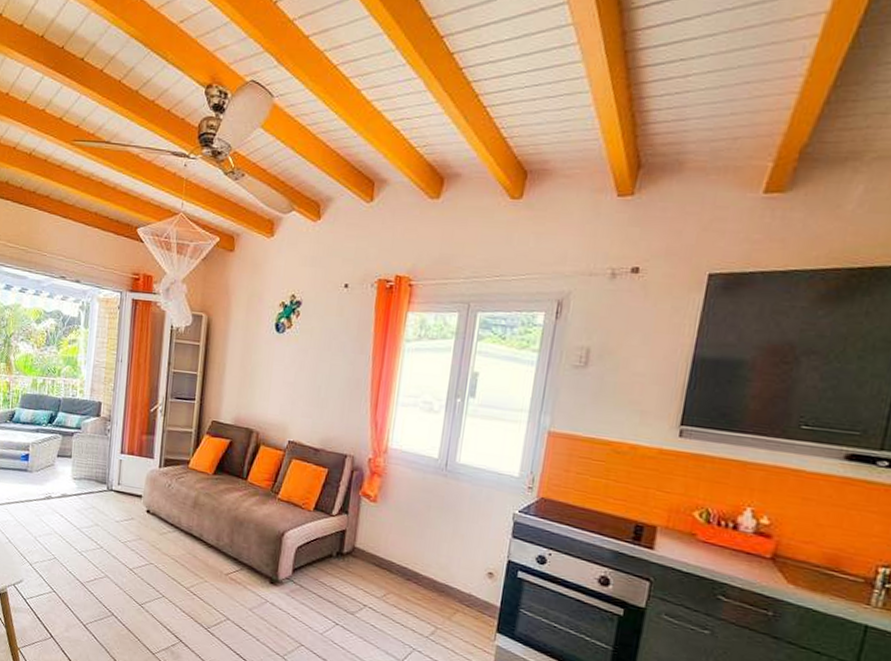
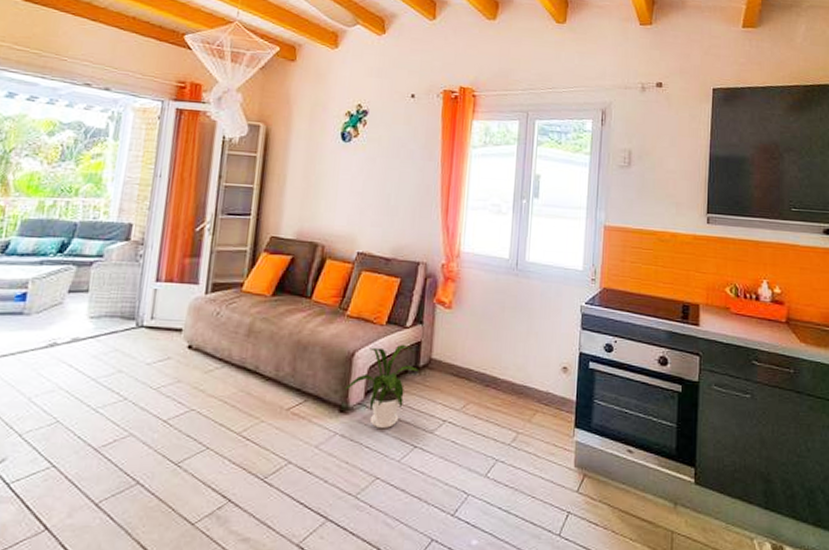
house plant: none [275,530,343,604] -> present [344,344,420,429]

